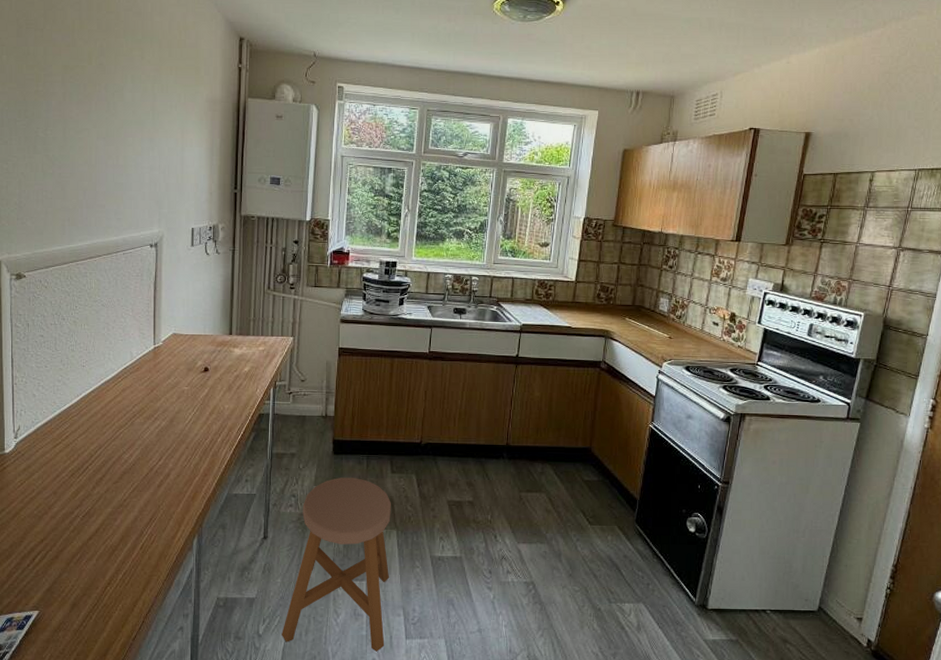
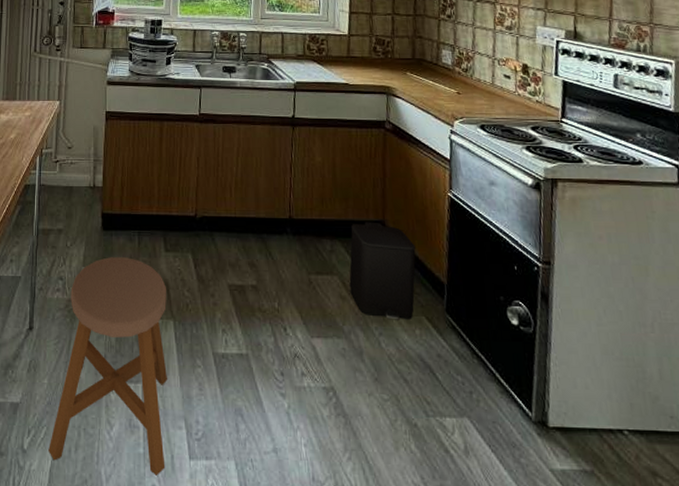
pedal bin: none [555,448,616,529] -> present [349,222,416,320]

